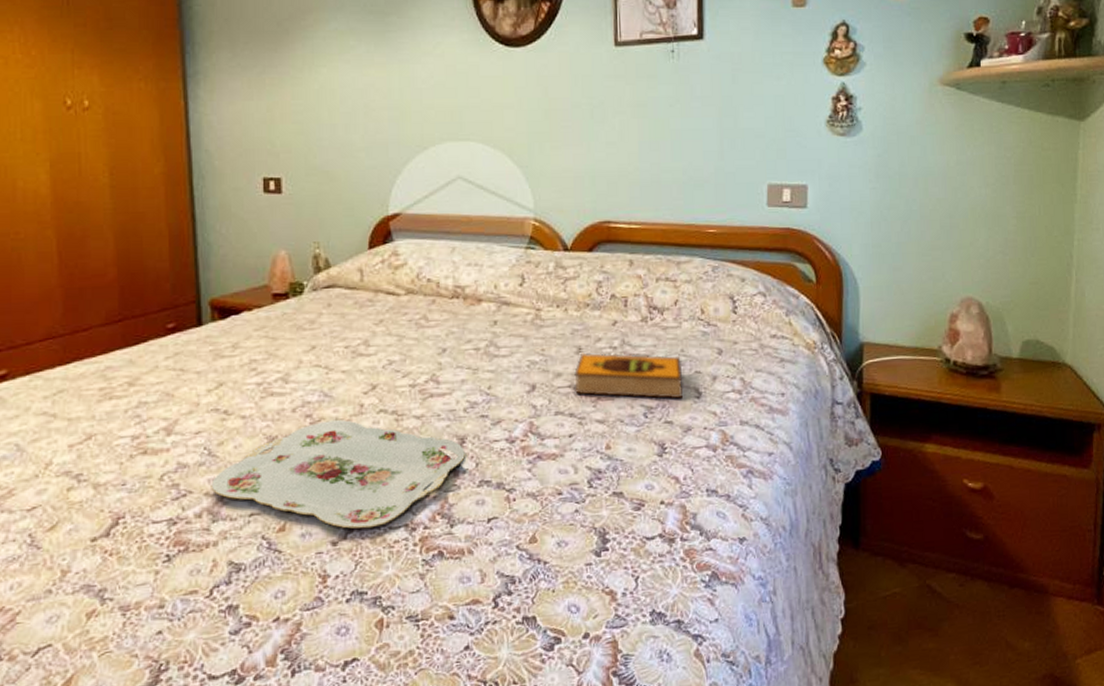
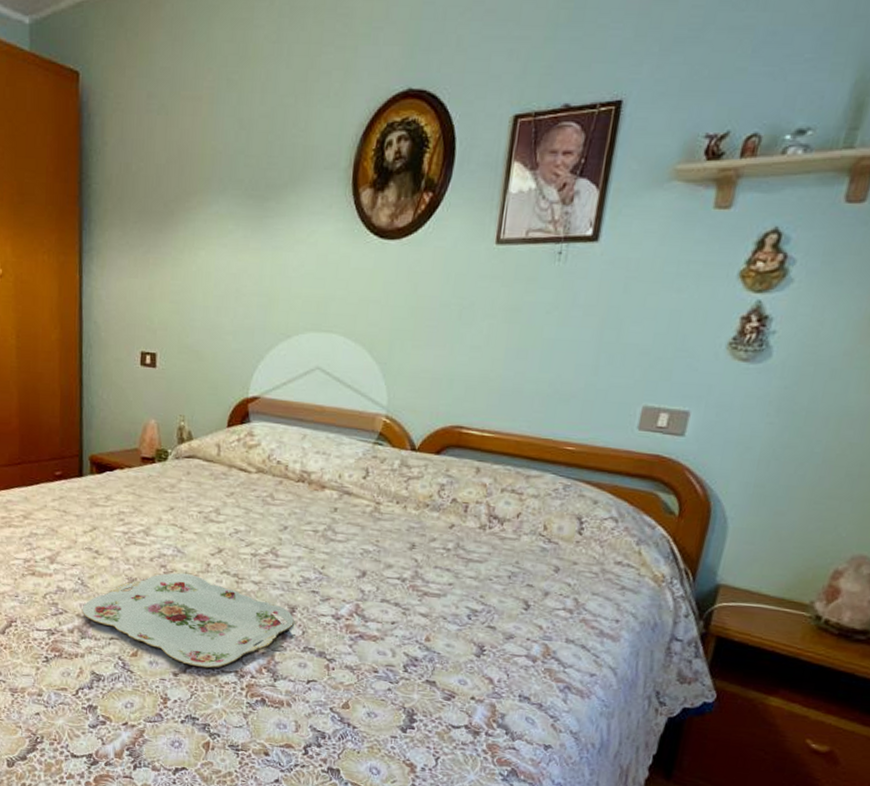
hardback book: present [574,352,684,399] -> none [403,549,515,608]

